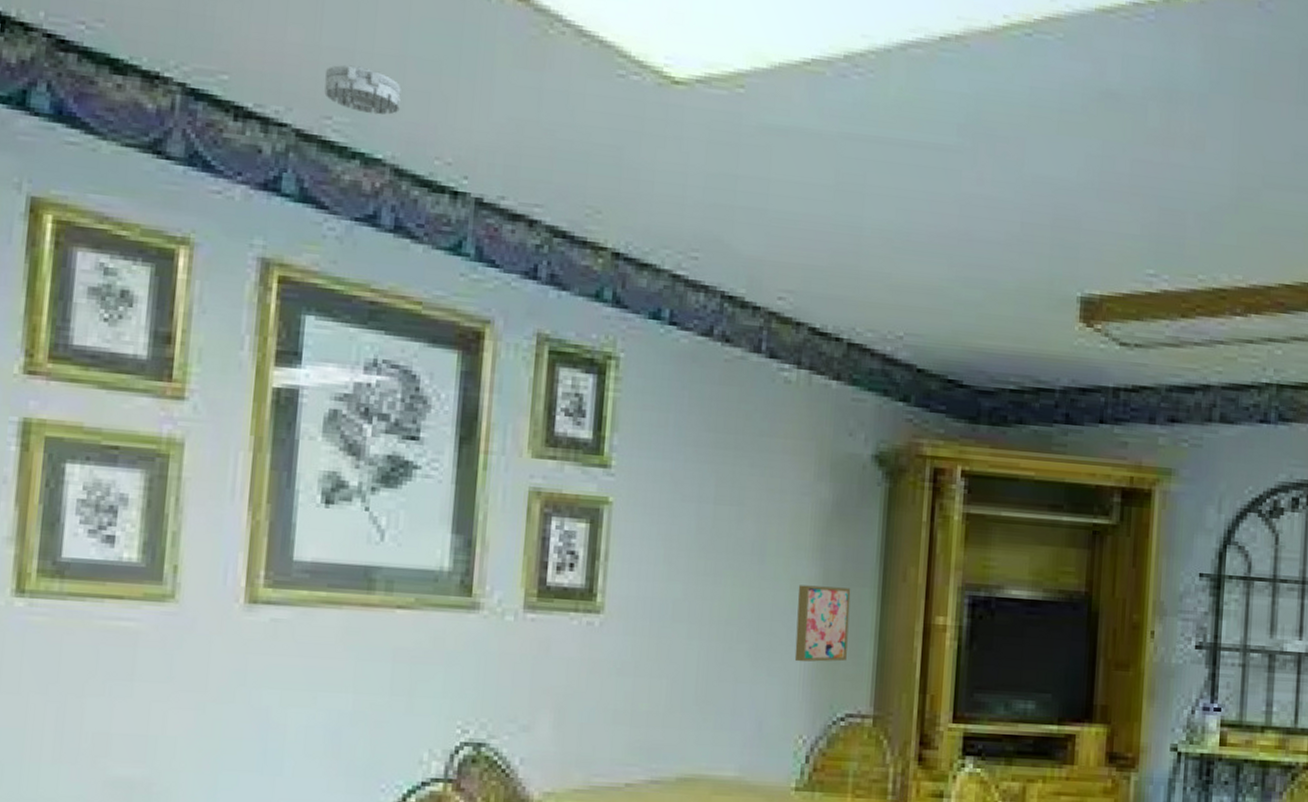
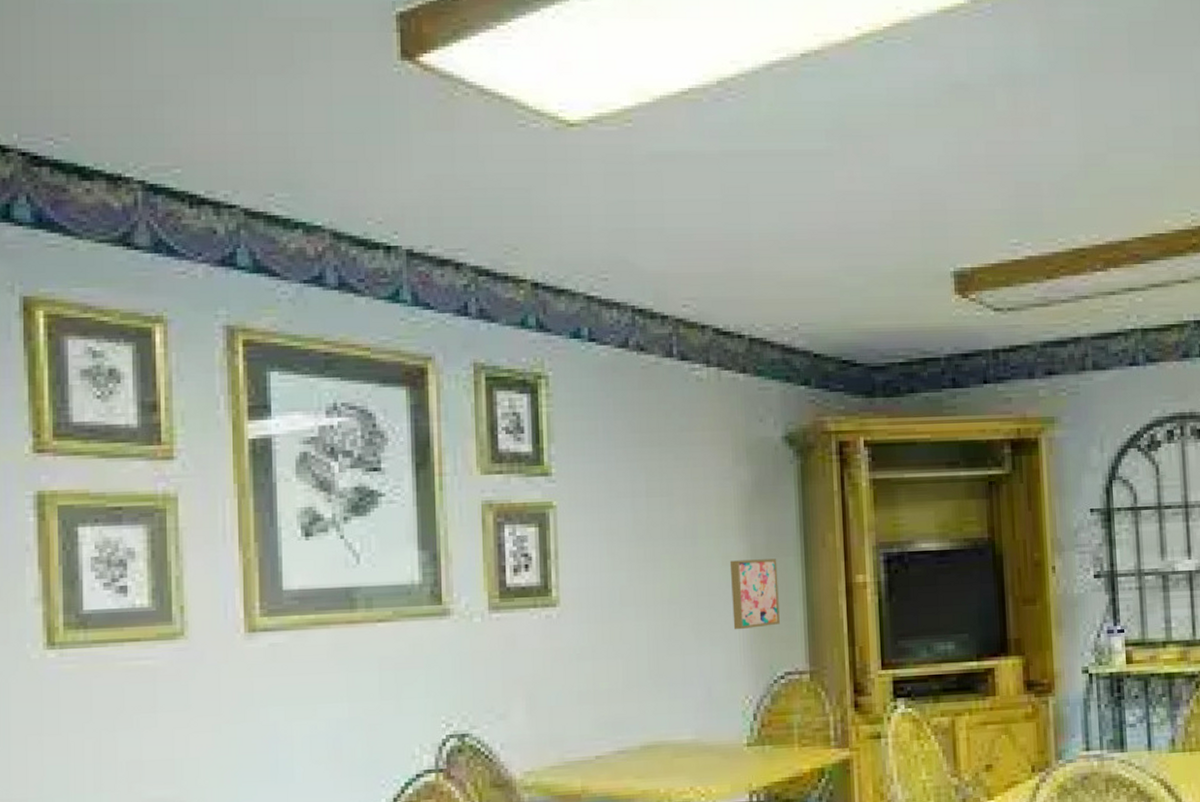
smoke detector: present [324,65,401,116] -> none [263,146,332,187]

